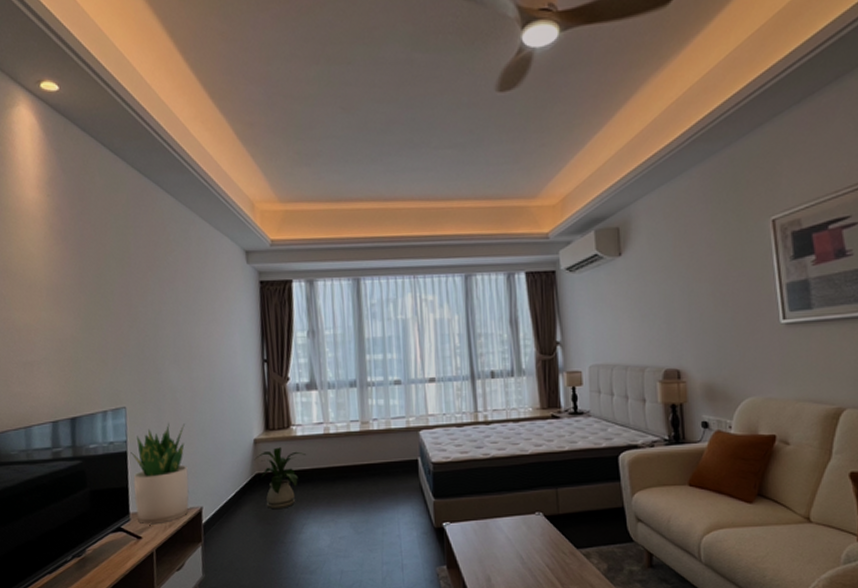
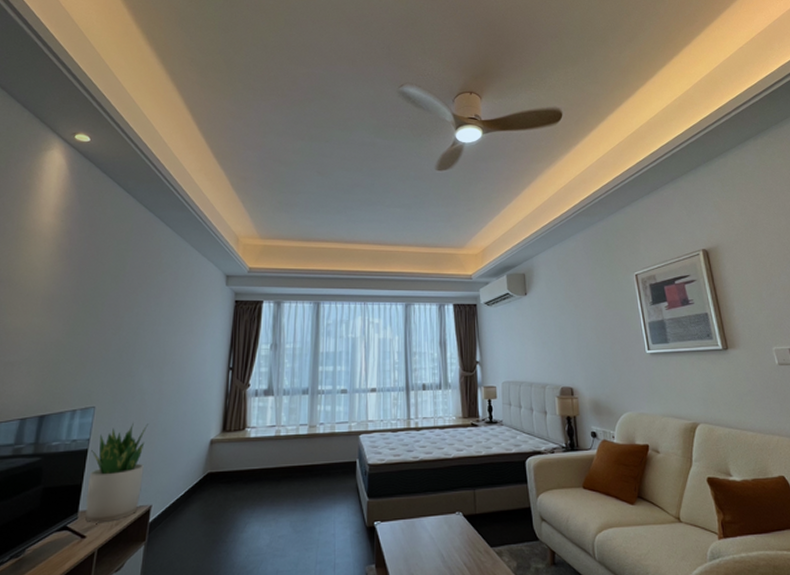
house plant: present [254,447,306,510] -> none [208,448,256,509]

